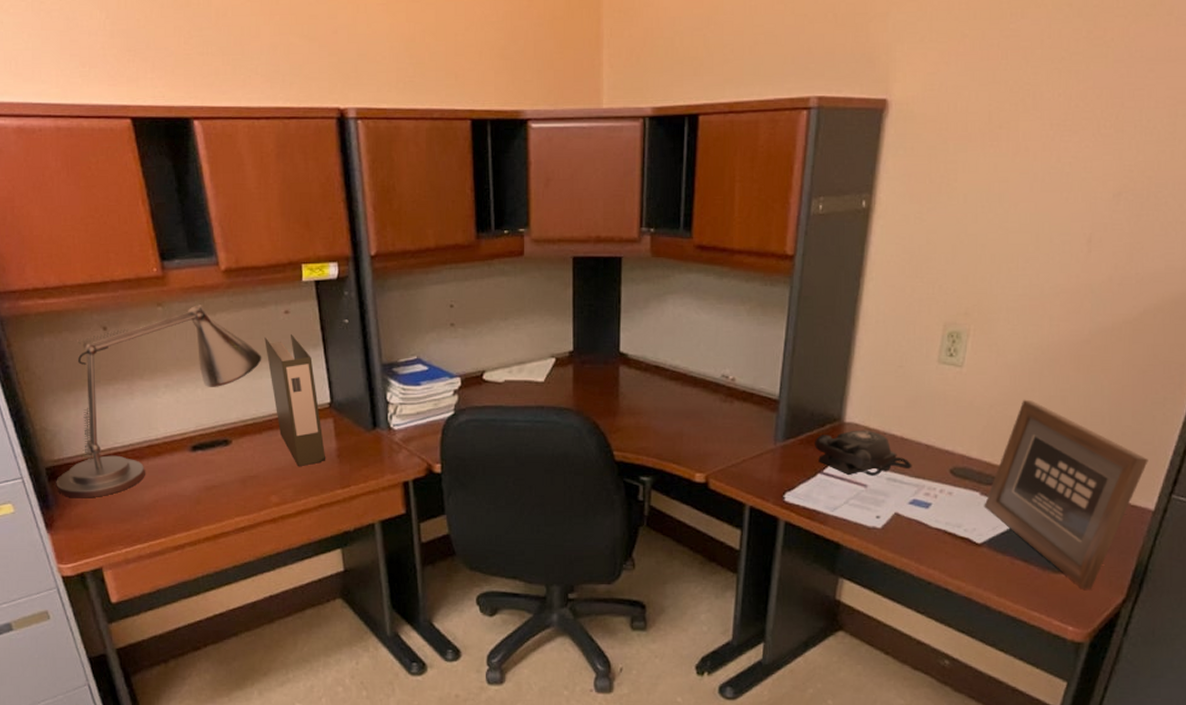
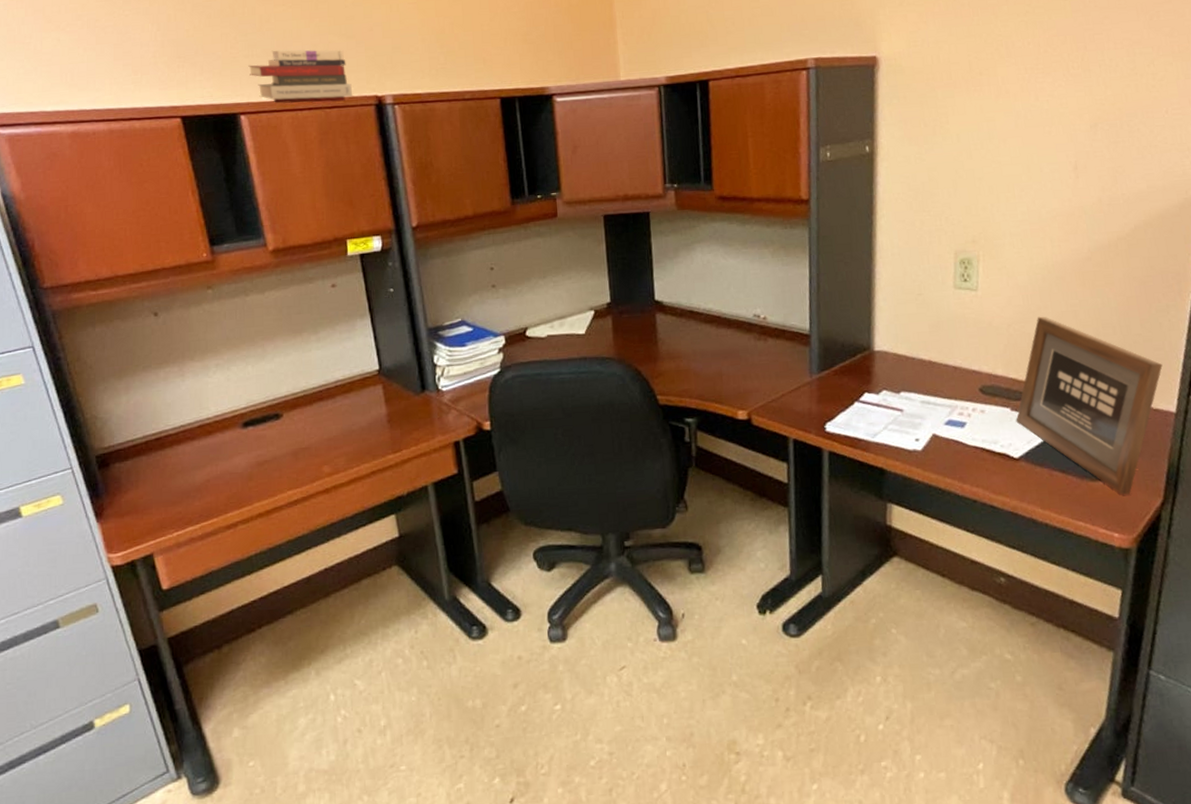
desk lamp: present [56,305,262,498] -> none [106,285,311,485]
books: none [203,49,314,112] -> present [248,50,353,104]
binder: present [264,334,326,466] -> none [312,307,377,434]
telephone: present [815,430,912,476] -> none [848,356,943,401]

